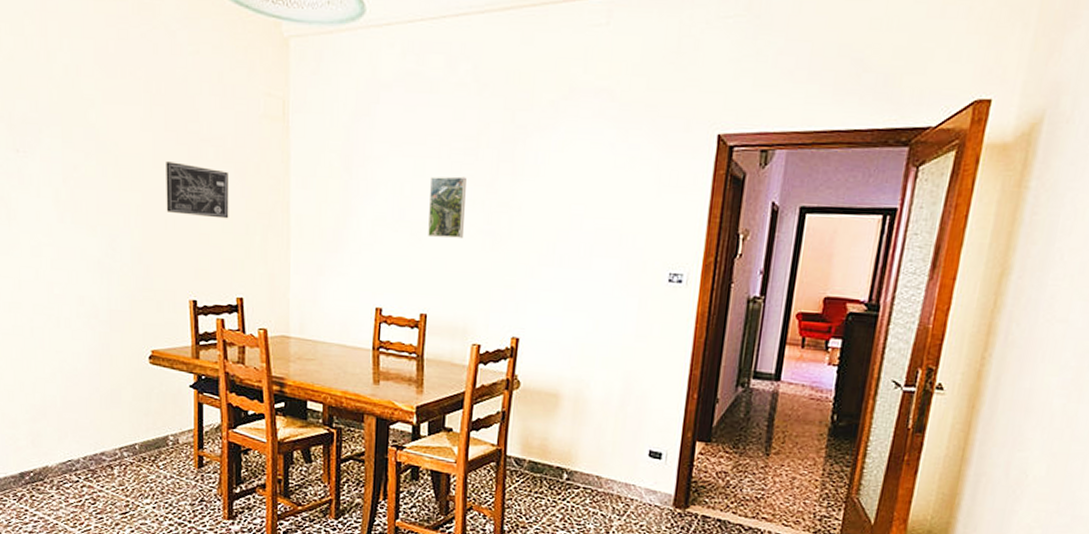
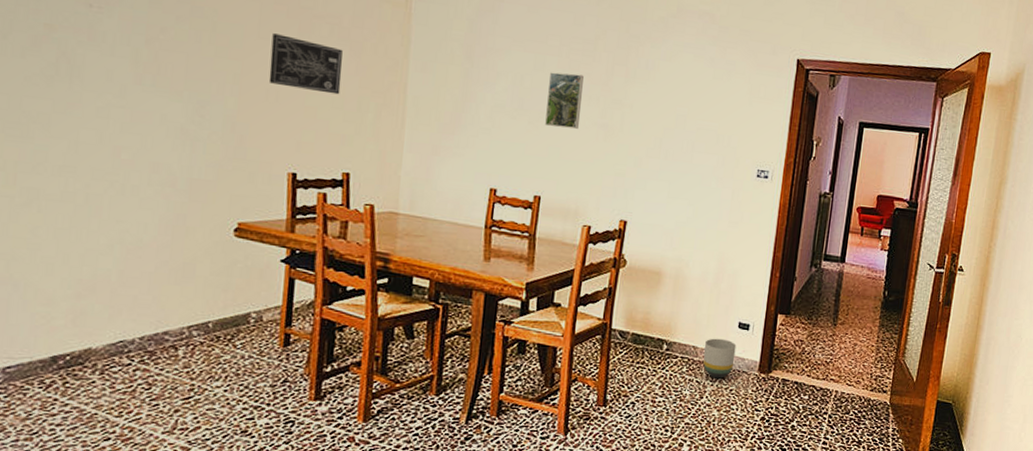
planter: none [608,467,647,513] -> present [703,338,737,379]

